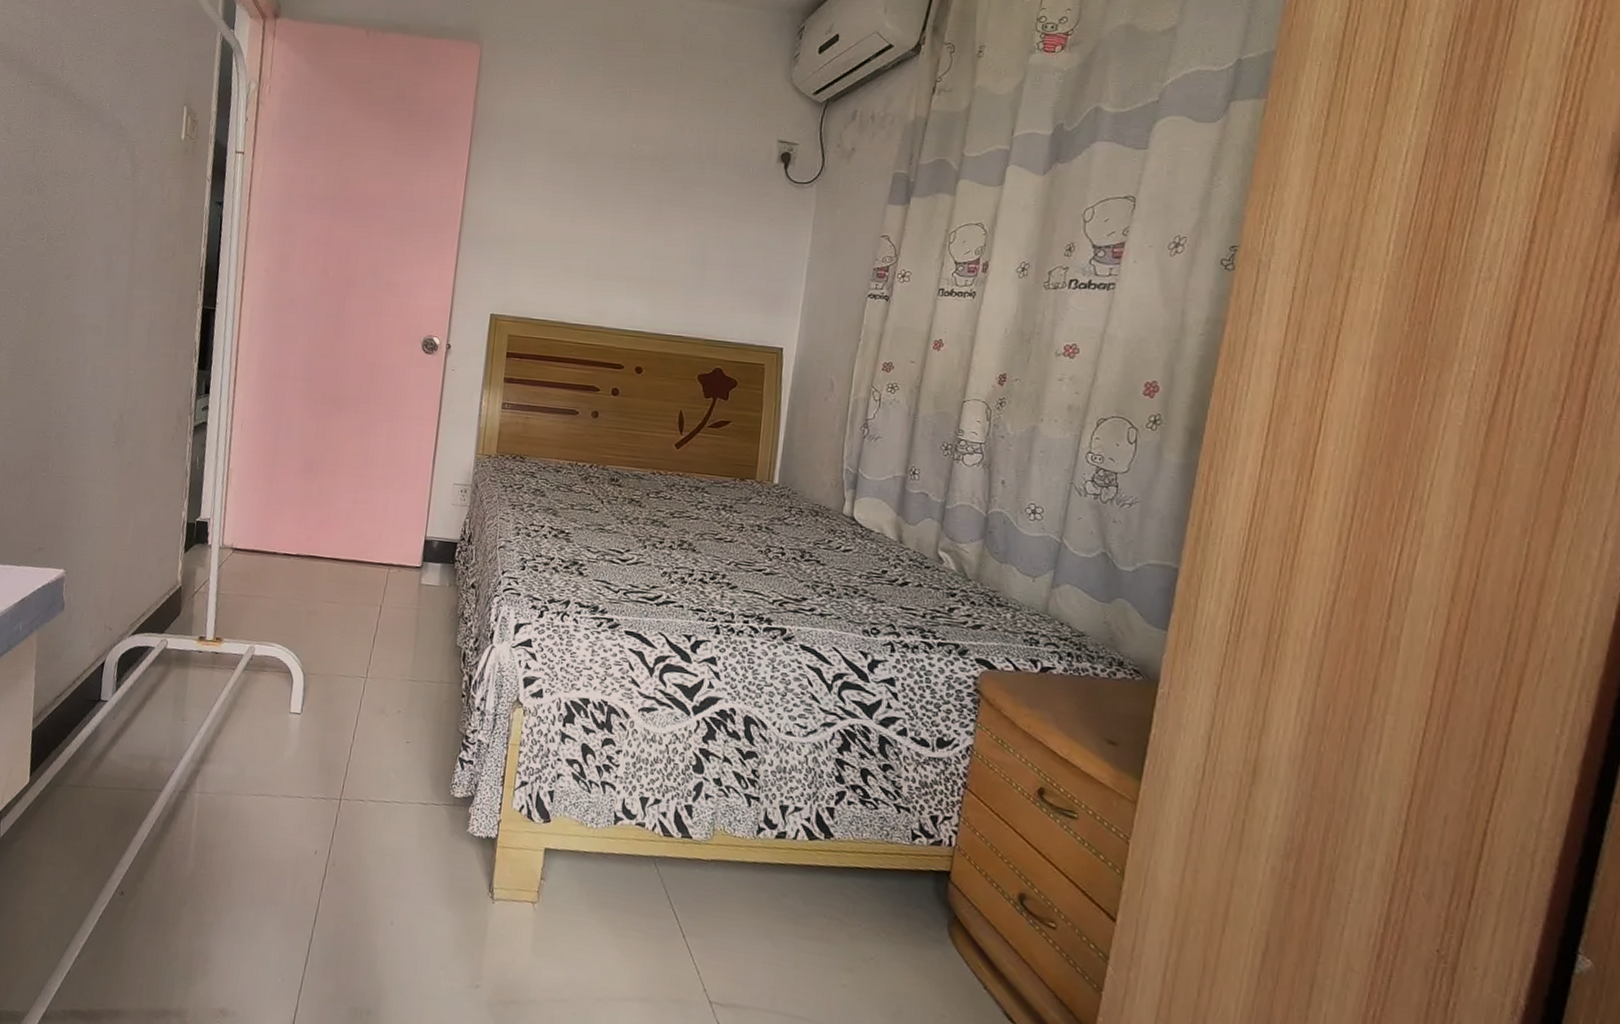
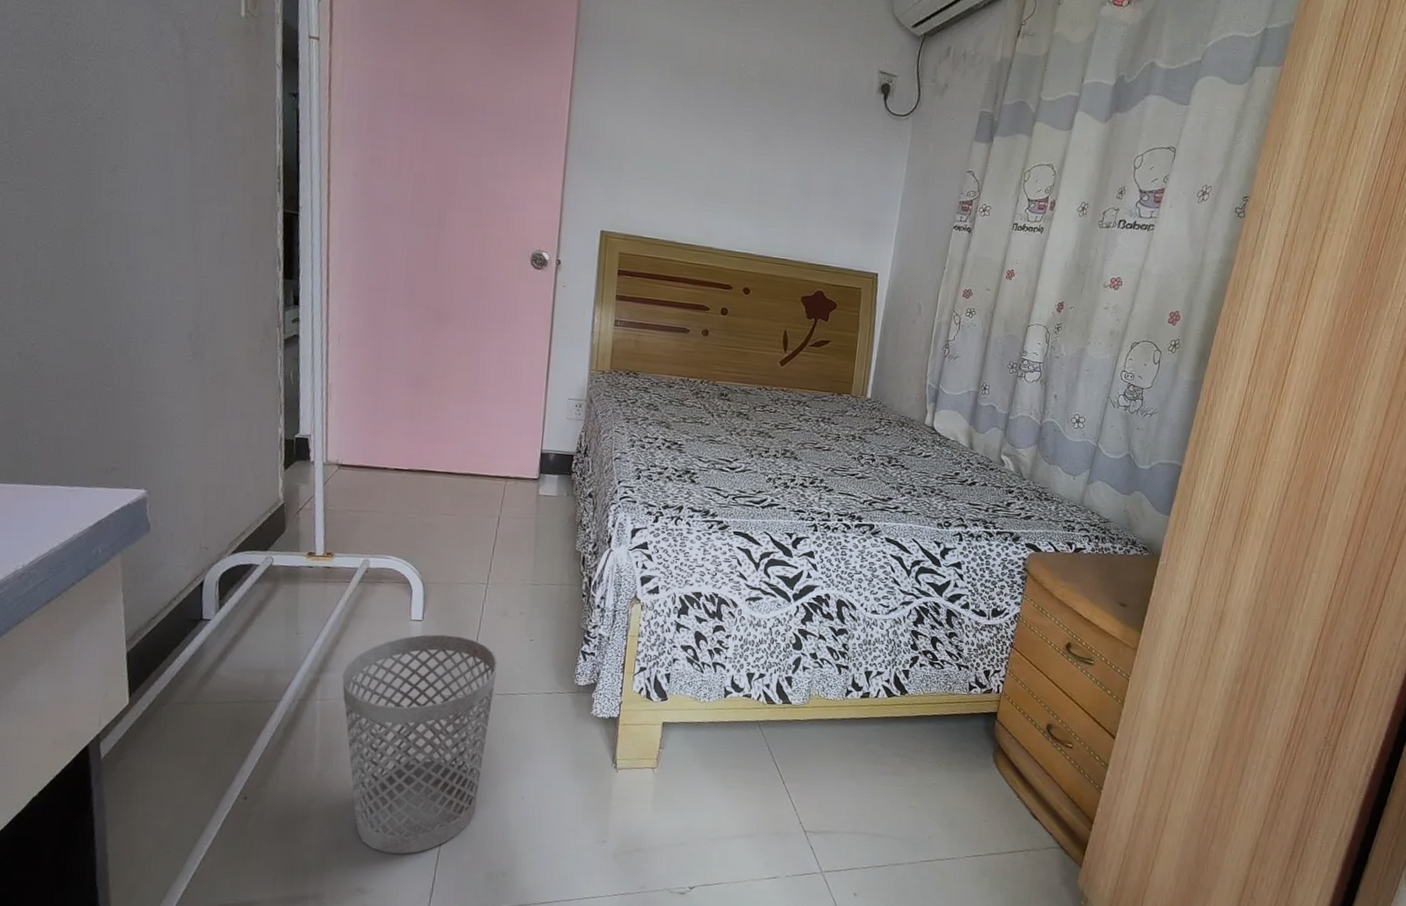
wastebasket: none [220,729,374,976] -> present [341,634,499,855]

